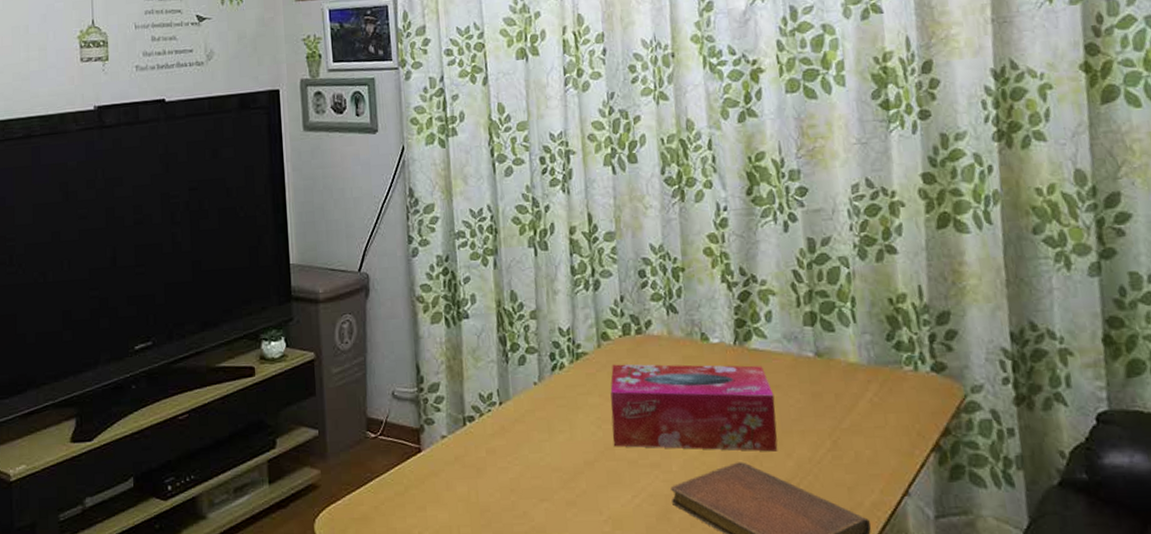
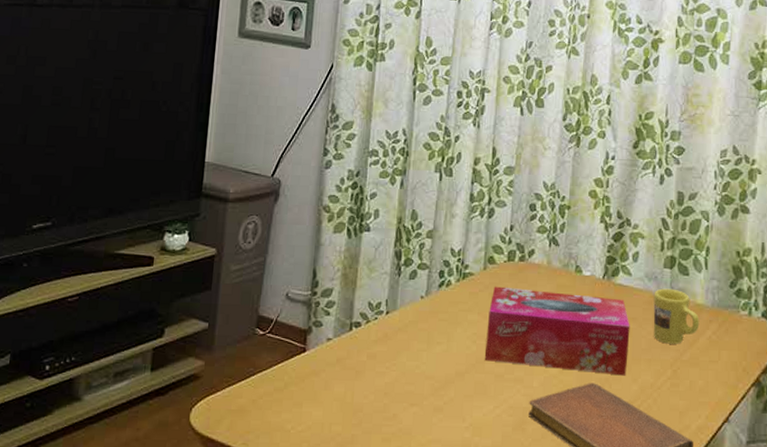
mug: none [796,348,857,412] -> present [653,288,700,344]

